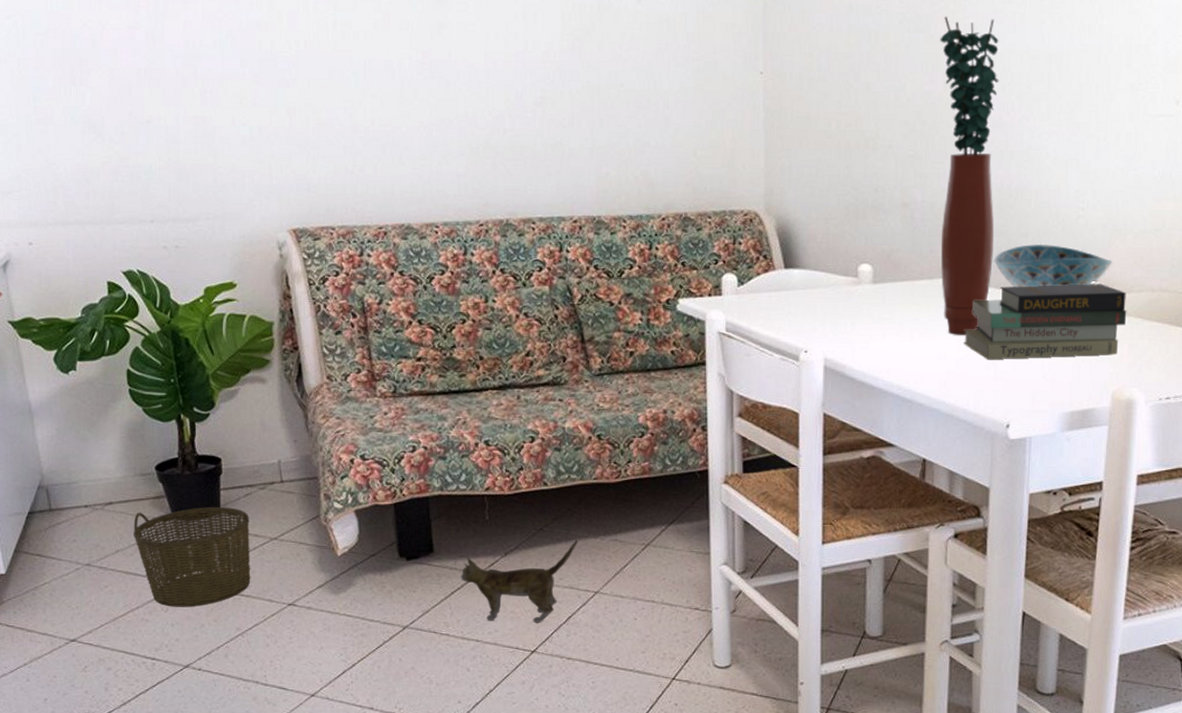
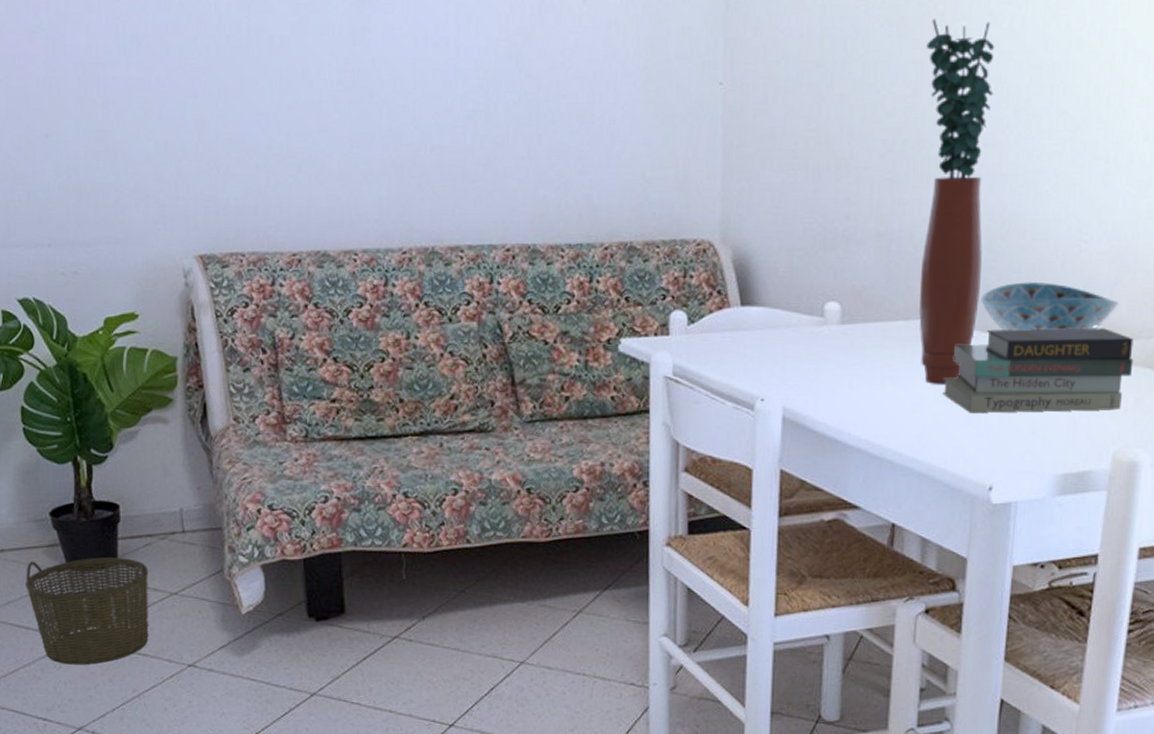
cat: present [460,540,579,623] -> none [373,604,504,694]

